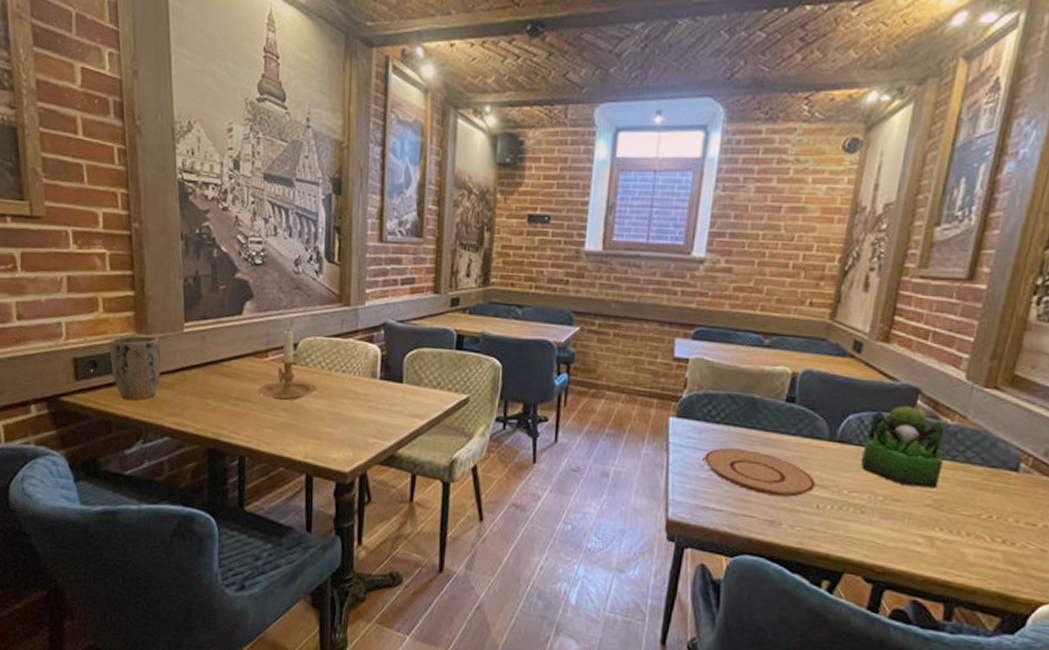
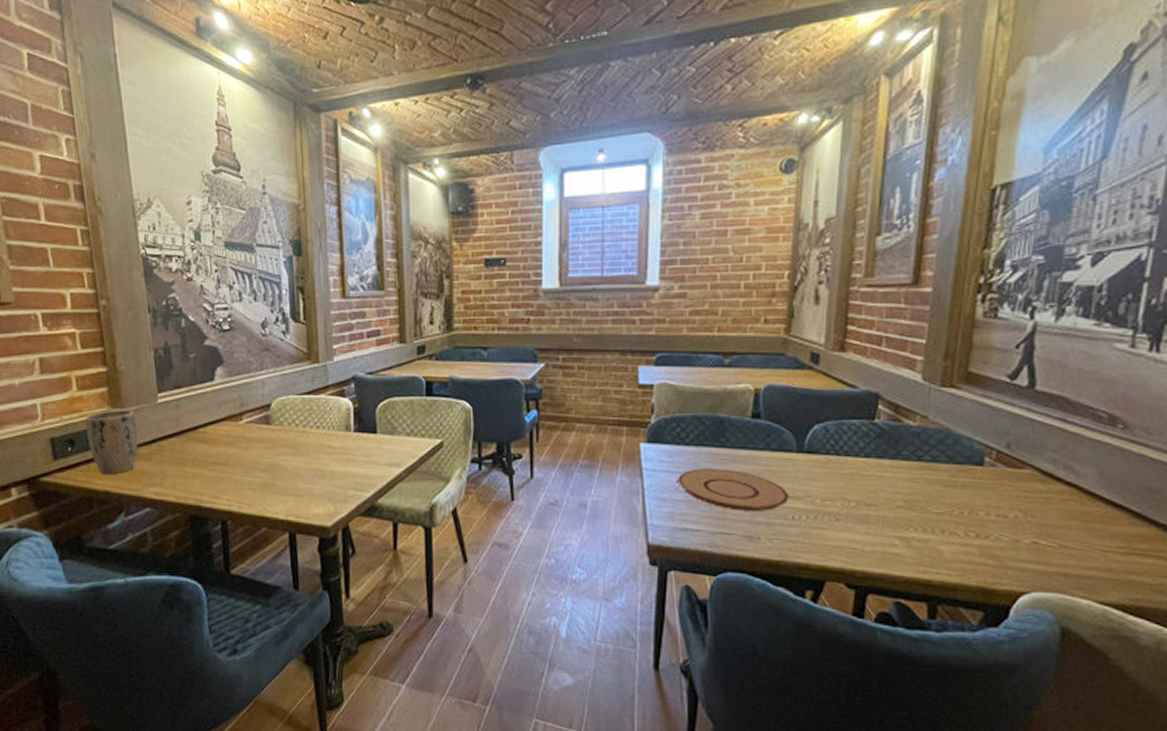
candle holder: present [258,329,317,401] -> none [235,390,293,462]
plant: present [861,405,945,489] -> none [831,411,910,490]

